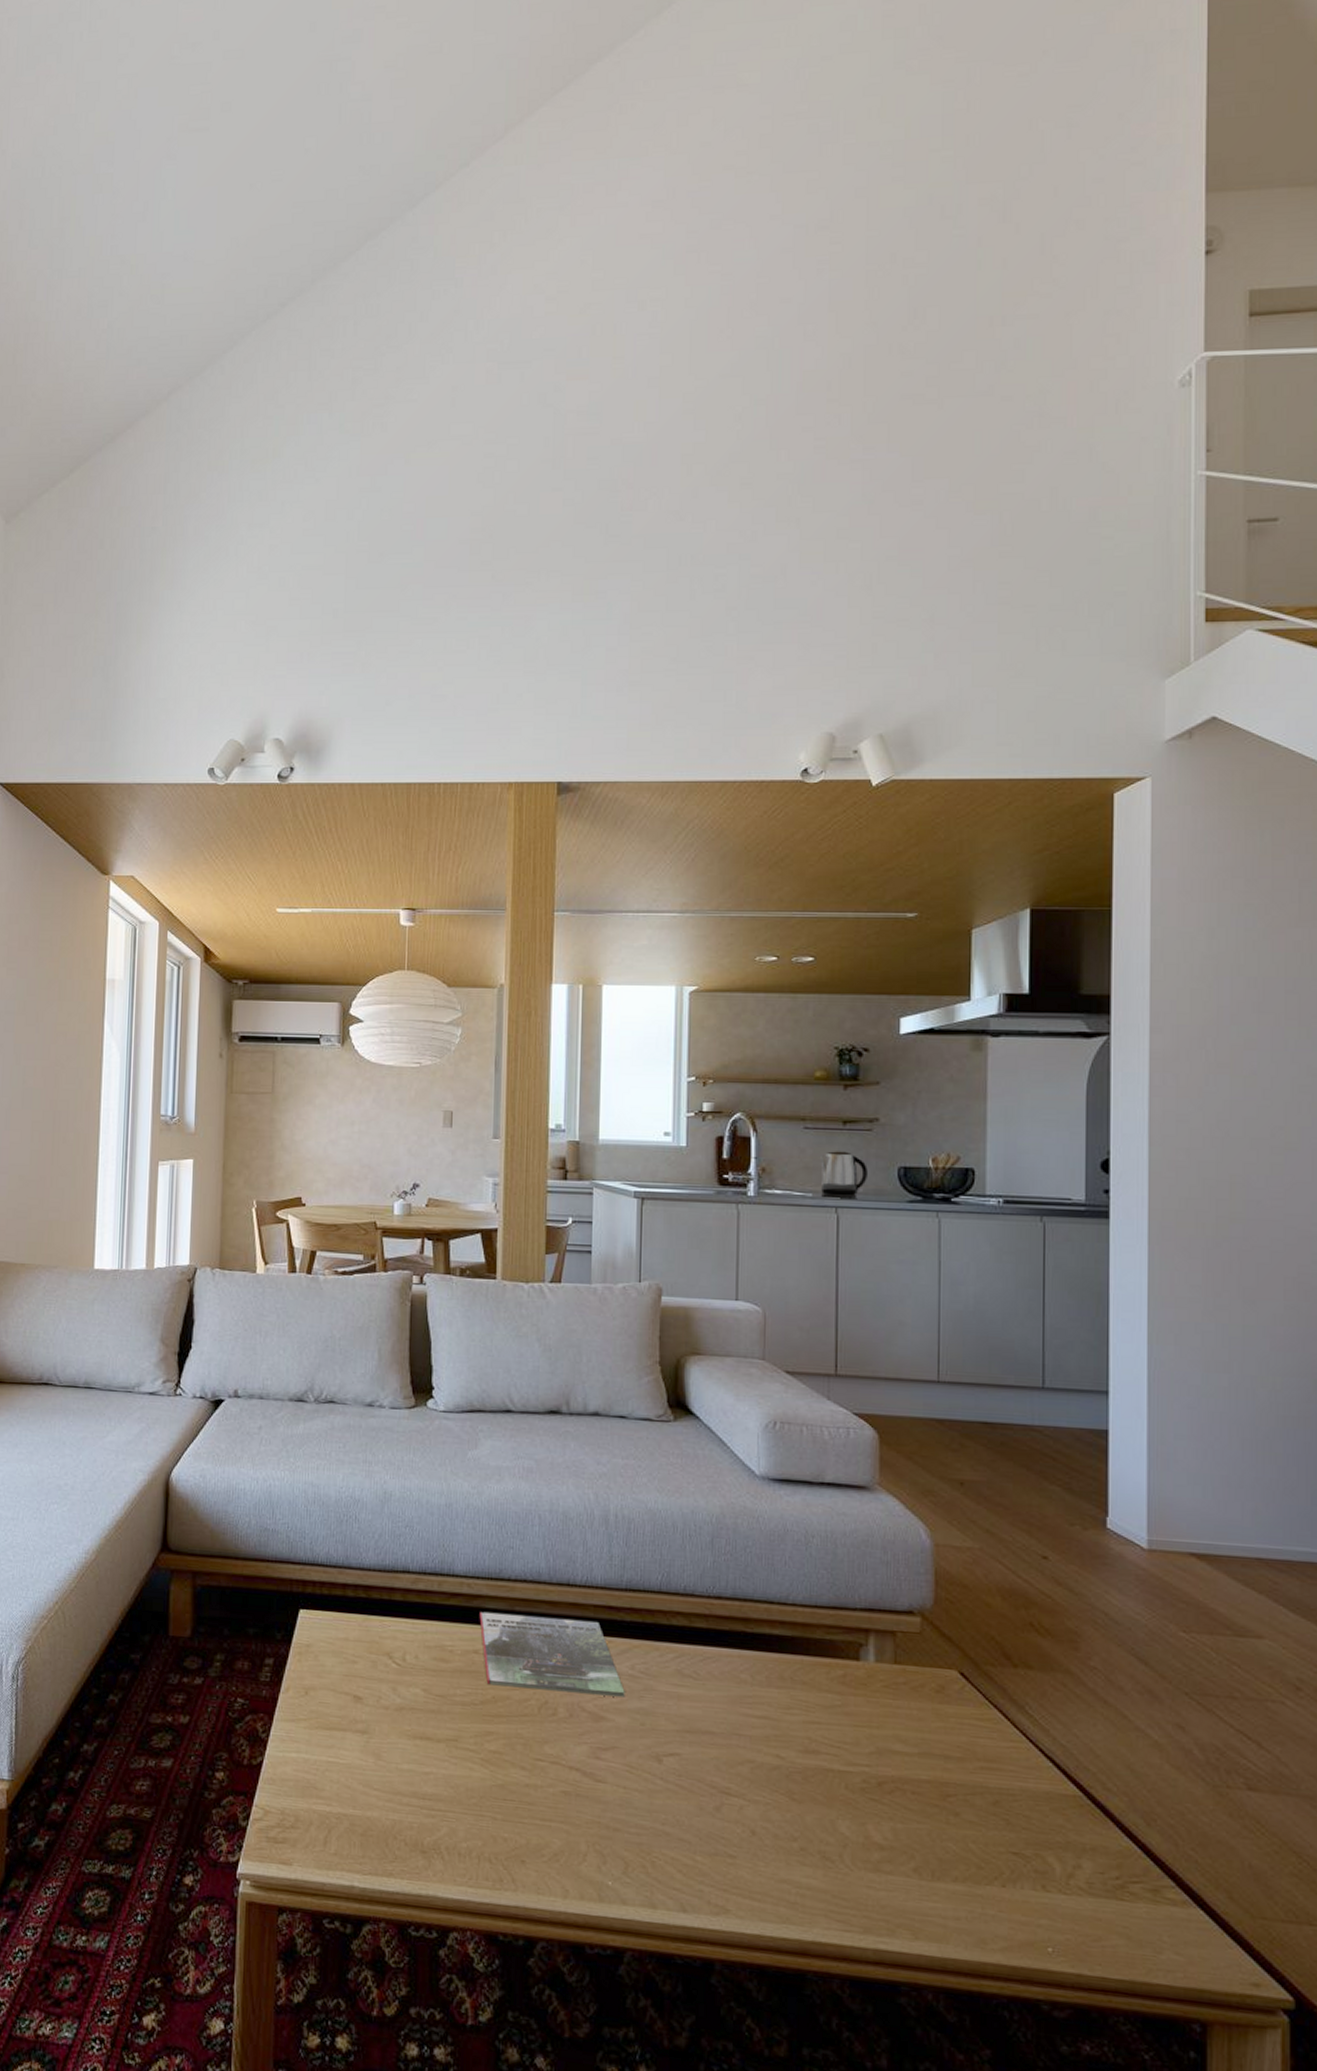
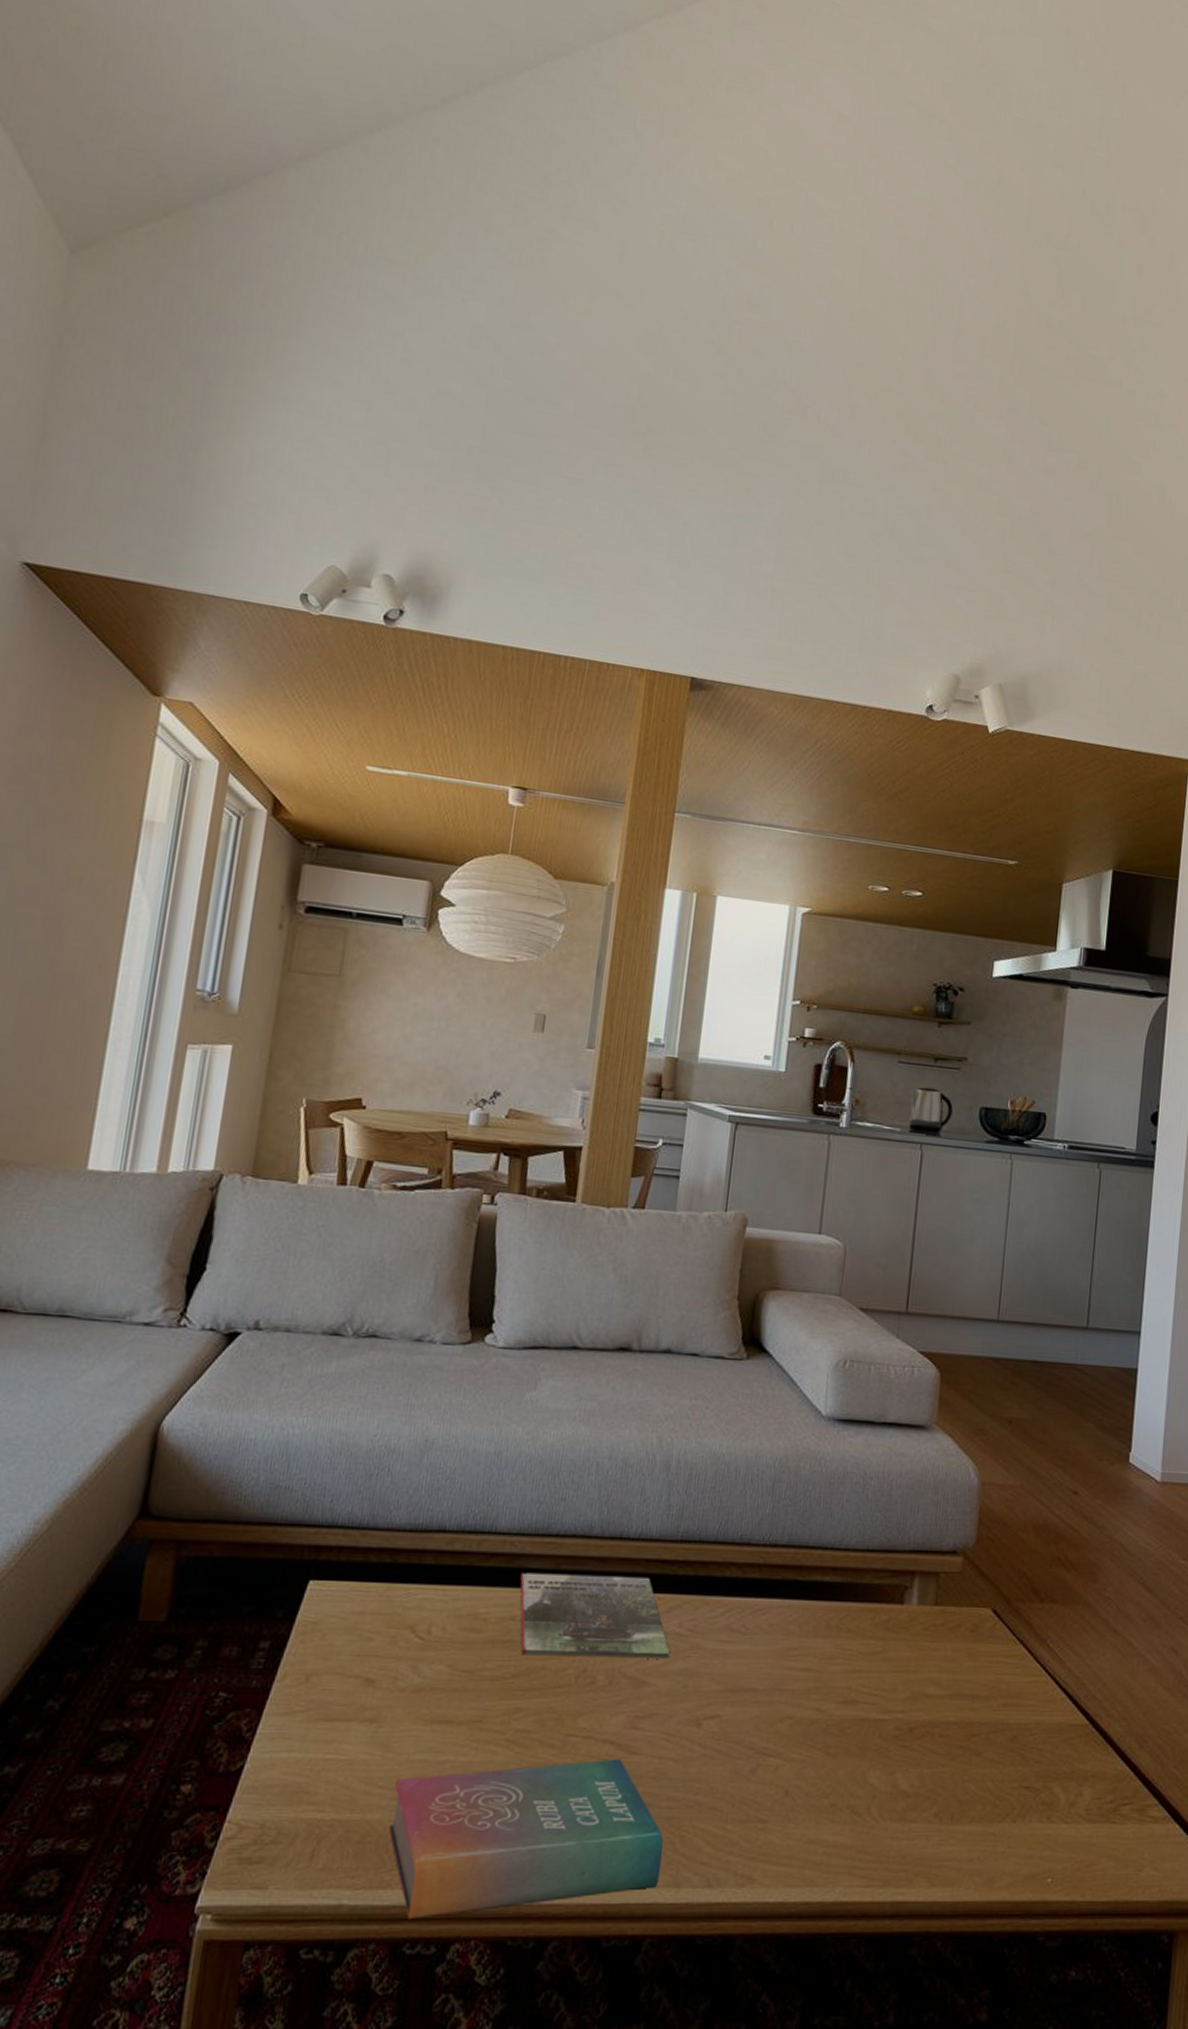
book: none [386,1783,636,1907] -> present [388,1758,664,1920]

